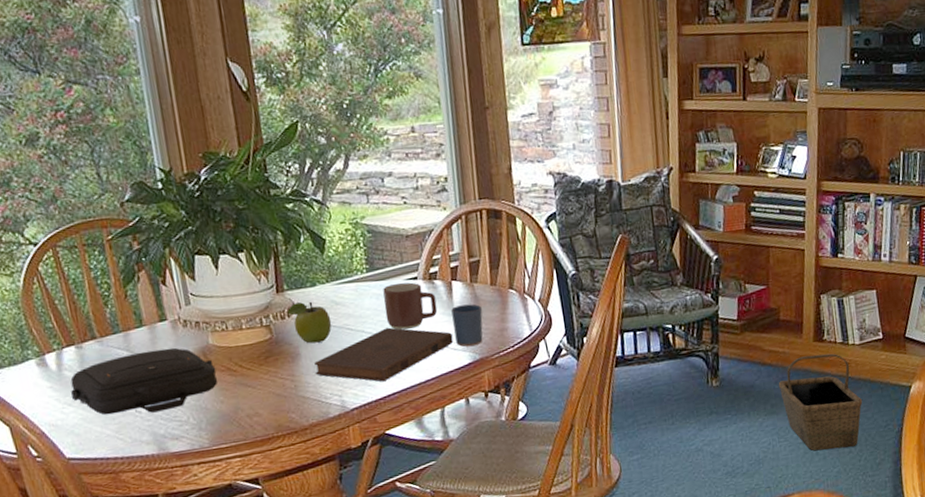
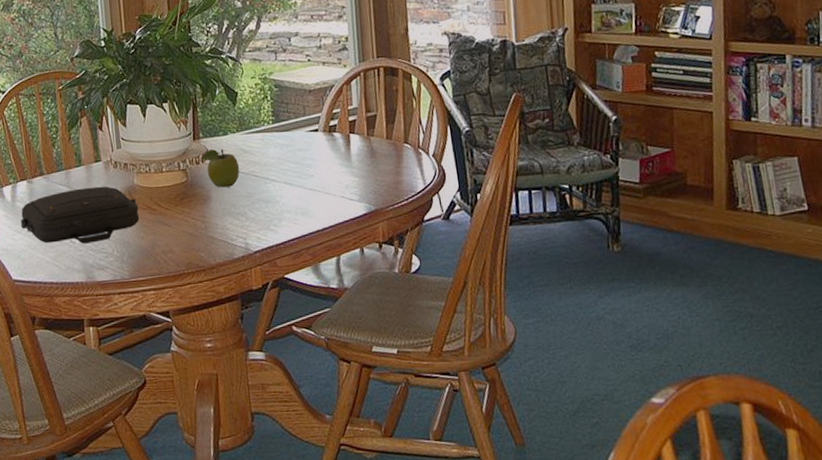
book: present [314,327,453,381] -> none [223,176,350,227]
mug: present [383,282,438,330] -> none [286,134,336,179]
mug: present [451,304,483,347] -> none [349,156,378,197]
basket: present [778,353,863,451] -> none [687,223,788,330]

